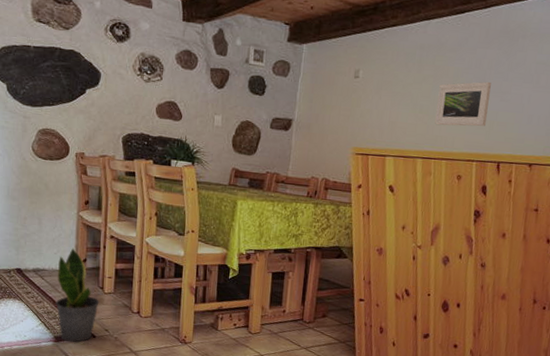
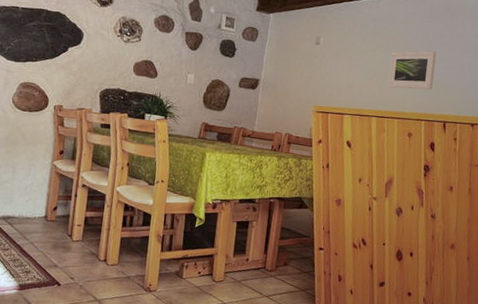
potted plant: present [55,247,99,342] -> none [23,195,67,291]

